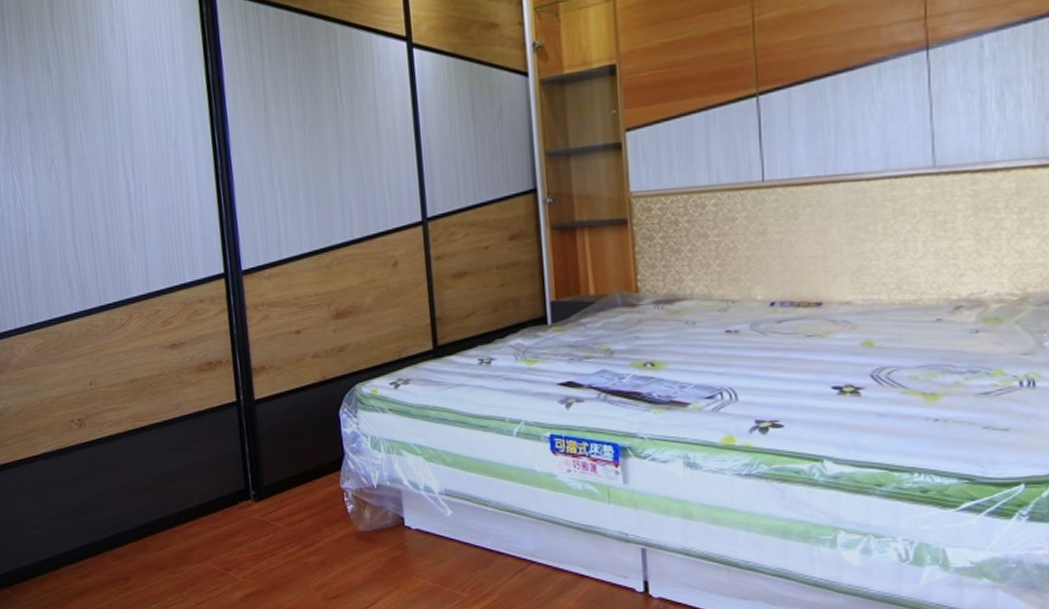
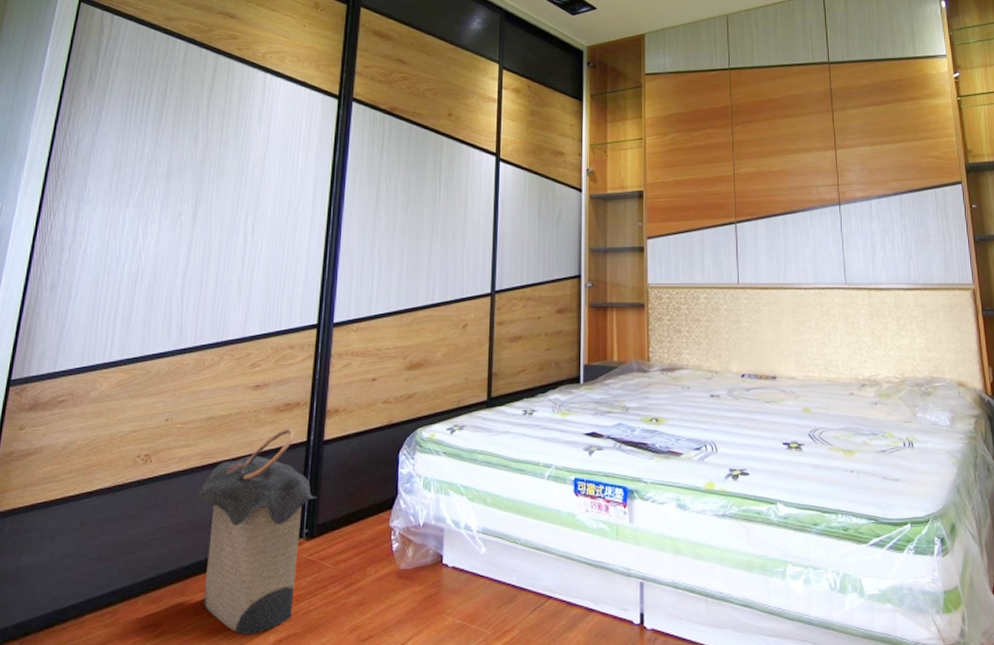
laundry hamper: none [135,387,258,591] -> present [195,427,317,636]

